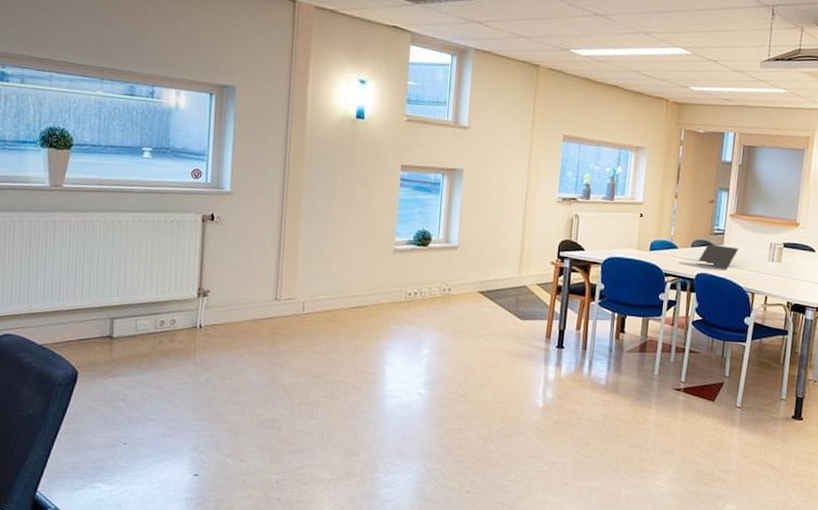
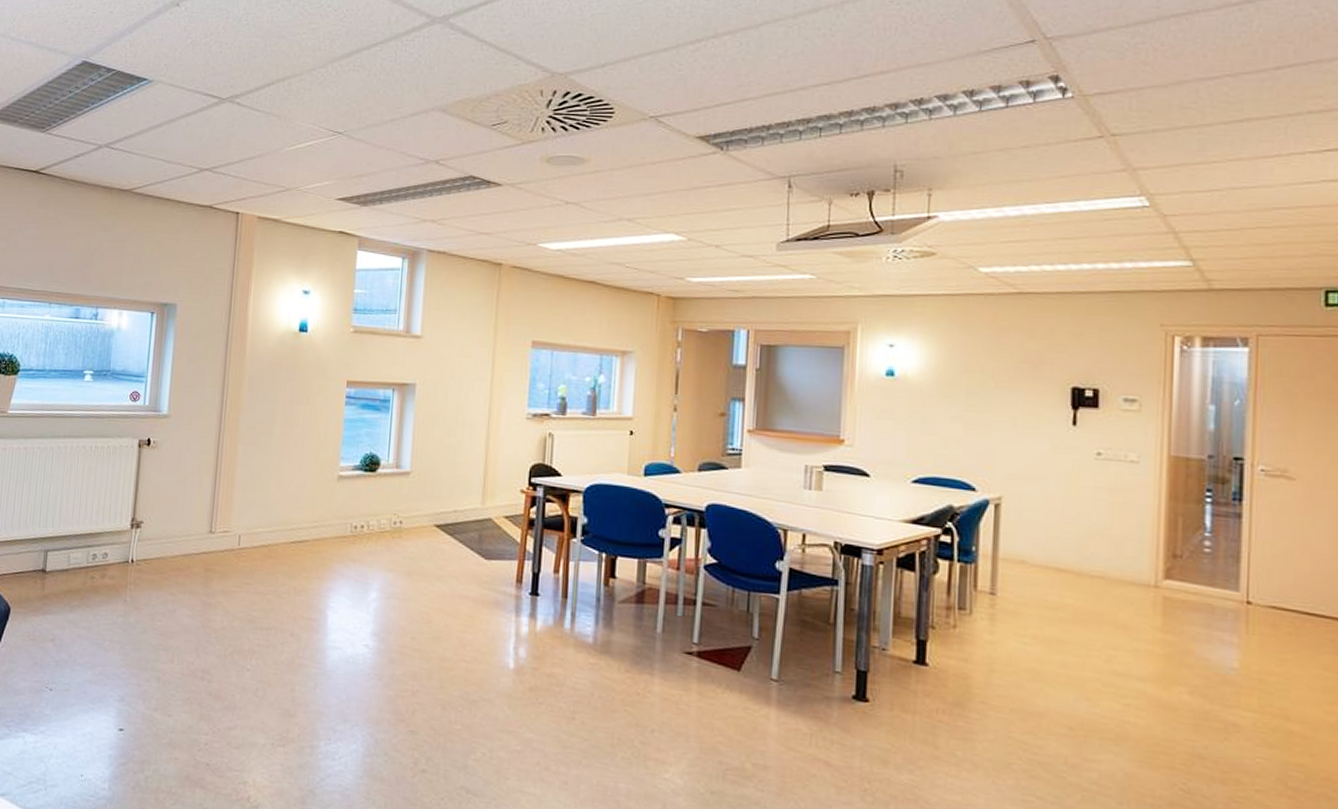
laptop: present [678,243,739,272] -> none [682,466,763,502]

